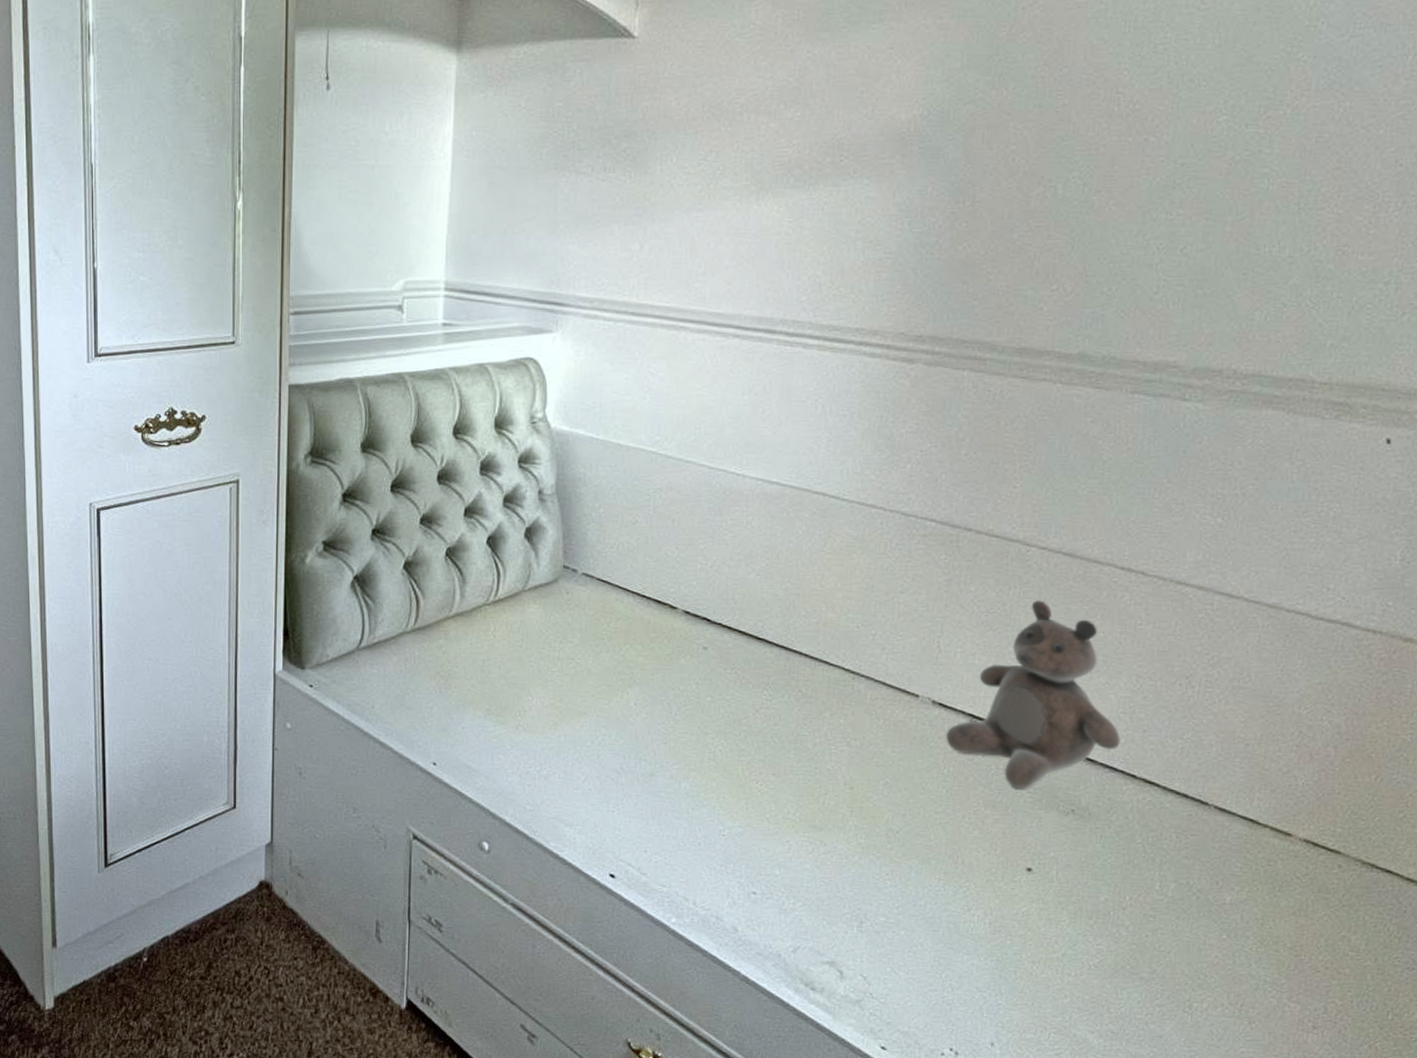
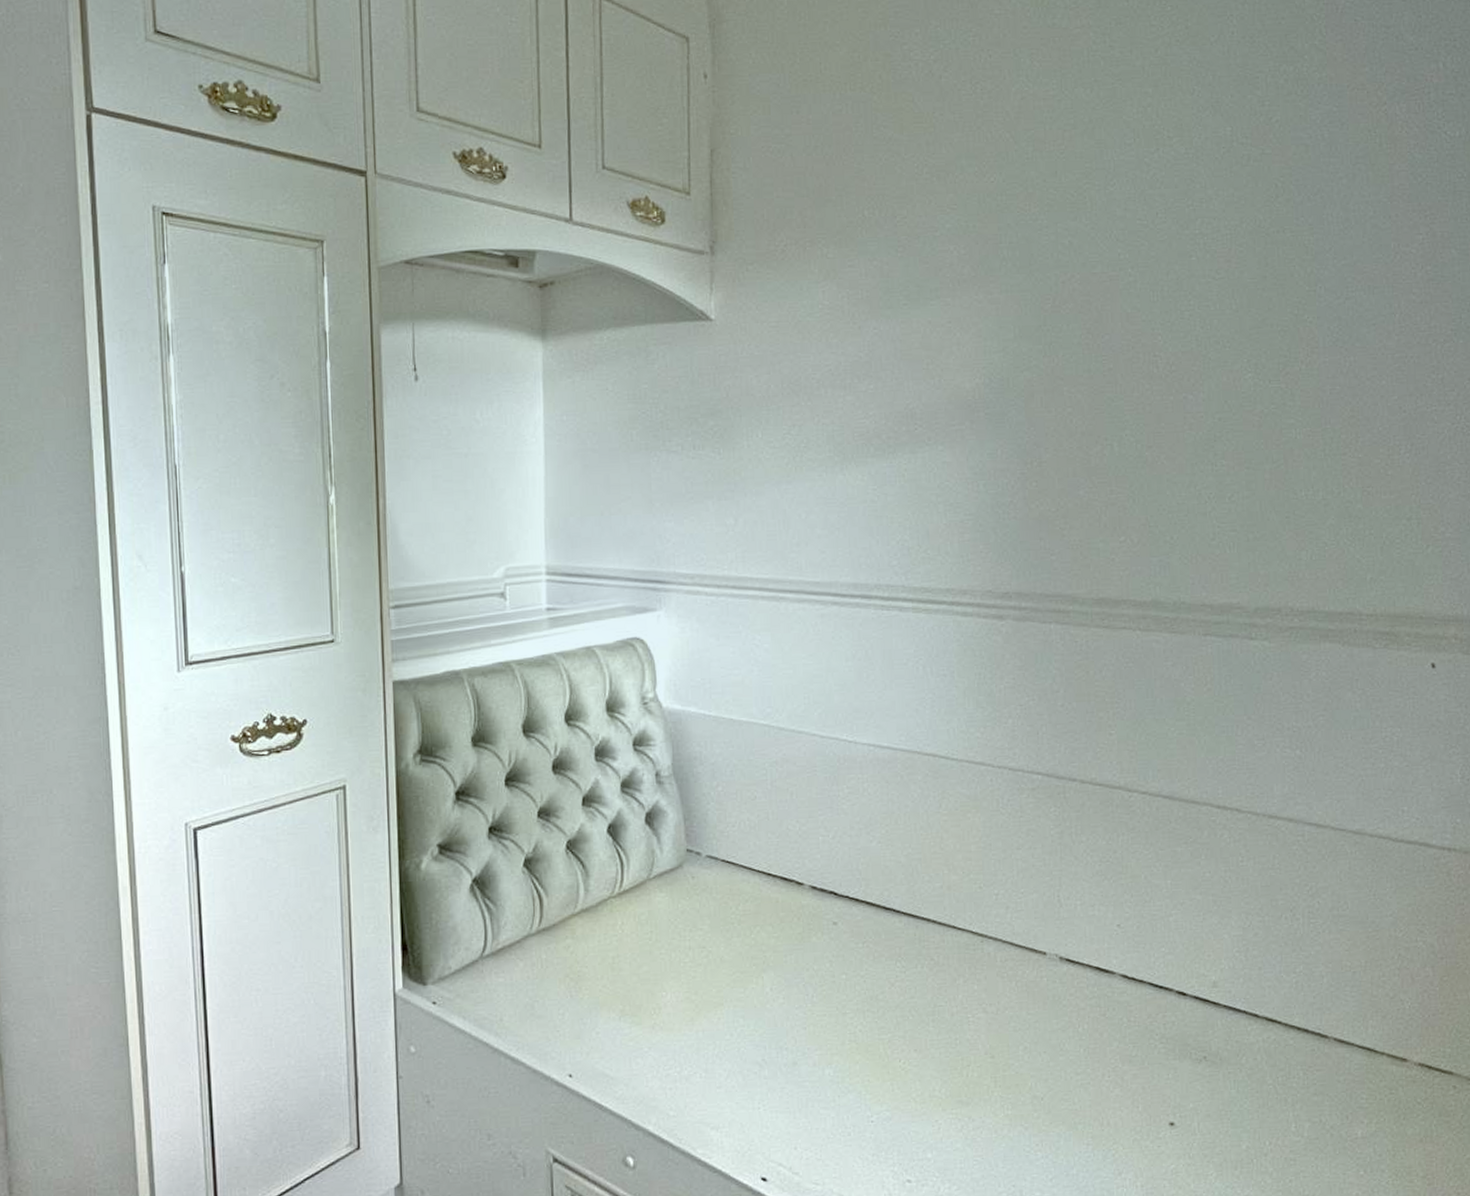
stuffed animal: present [946,599,1122,790] -> none [1077,844,1241,1041]

